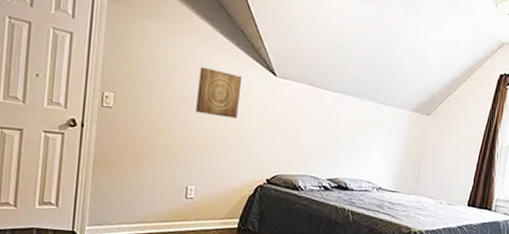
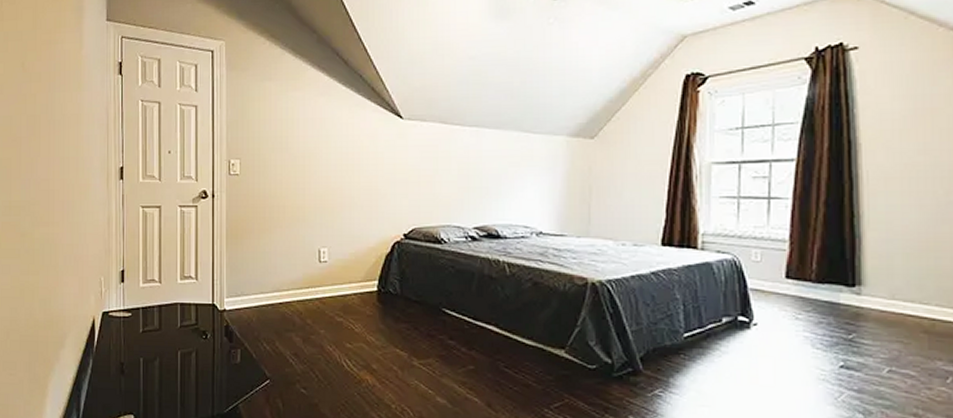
wall art: present [196,67,243,119] -> none [321,120,366,171]

